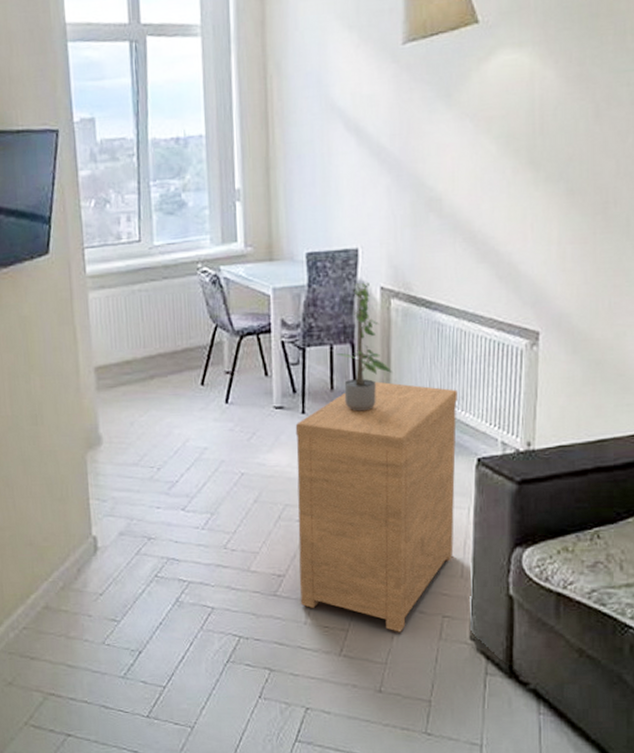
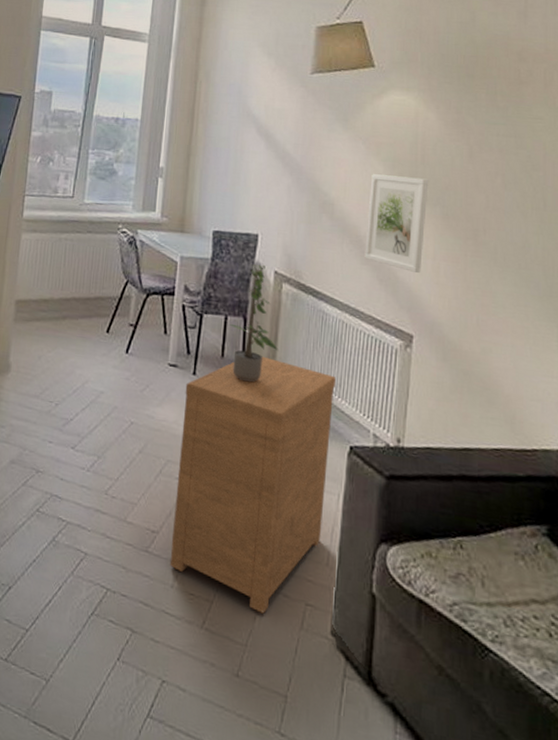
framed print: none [480,151,550,262] -> present [364,174,429,273]

